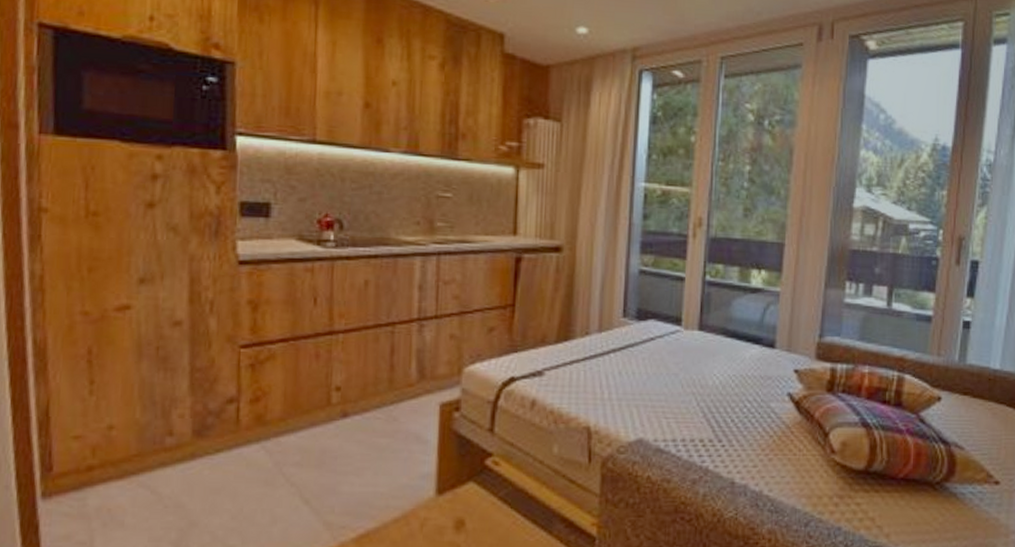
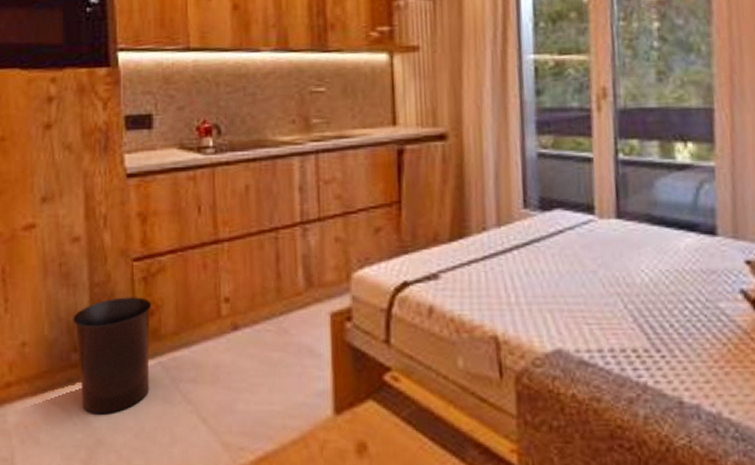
waste bin: none [169,383,259,497] -> present [73,297,152,415]

